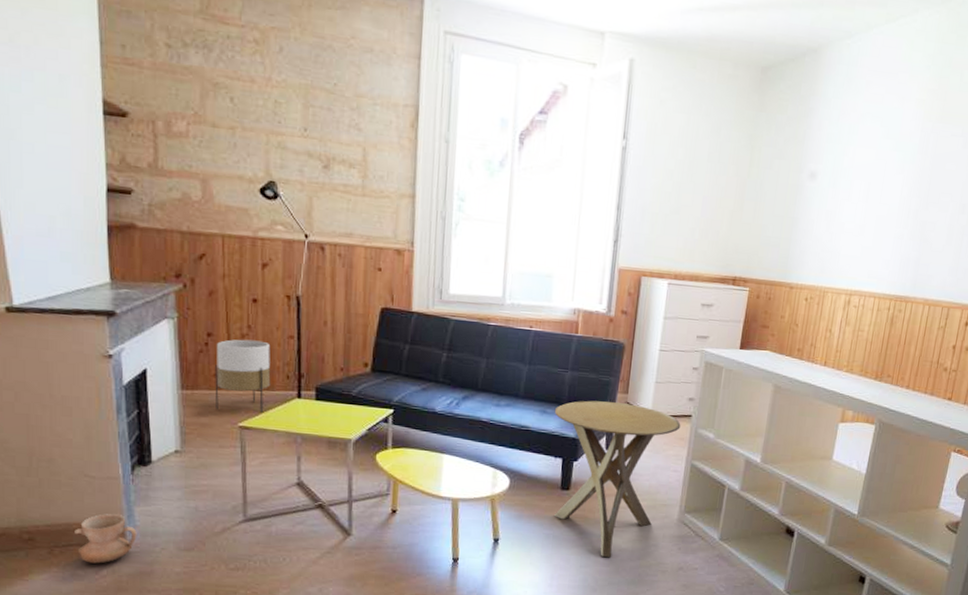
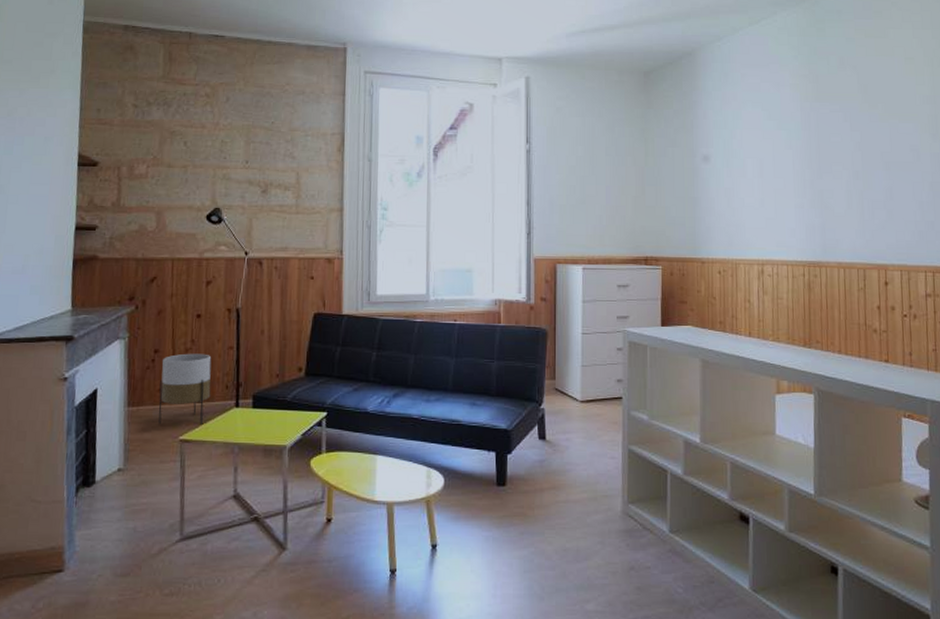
ceramic jug: present [74,514,137,564] -> none [16,540,76,596]
side table: present [554,400,681,557] -> none [483,389,612,559]

